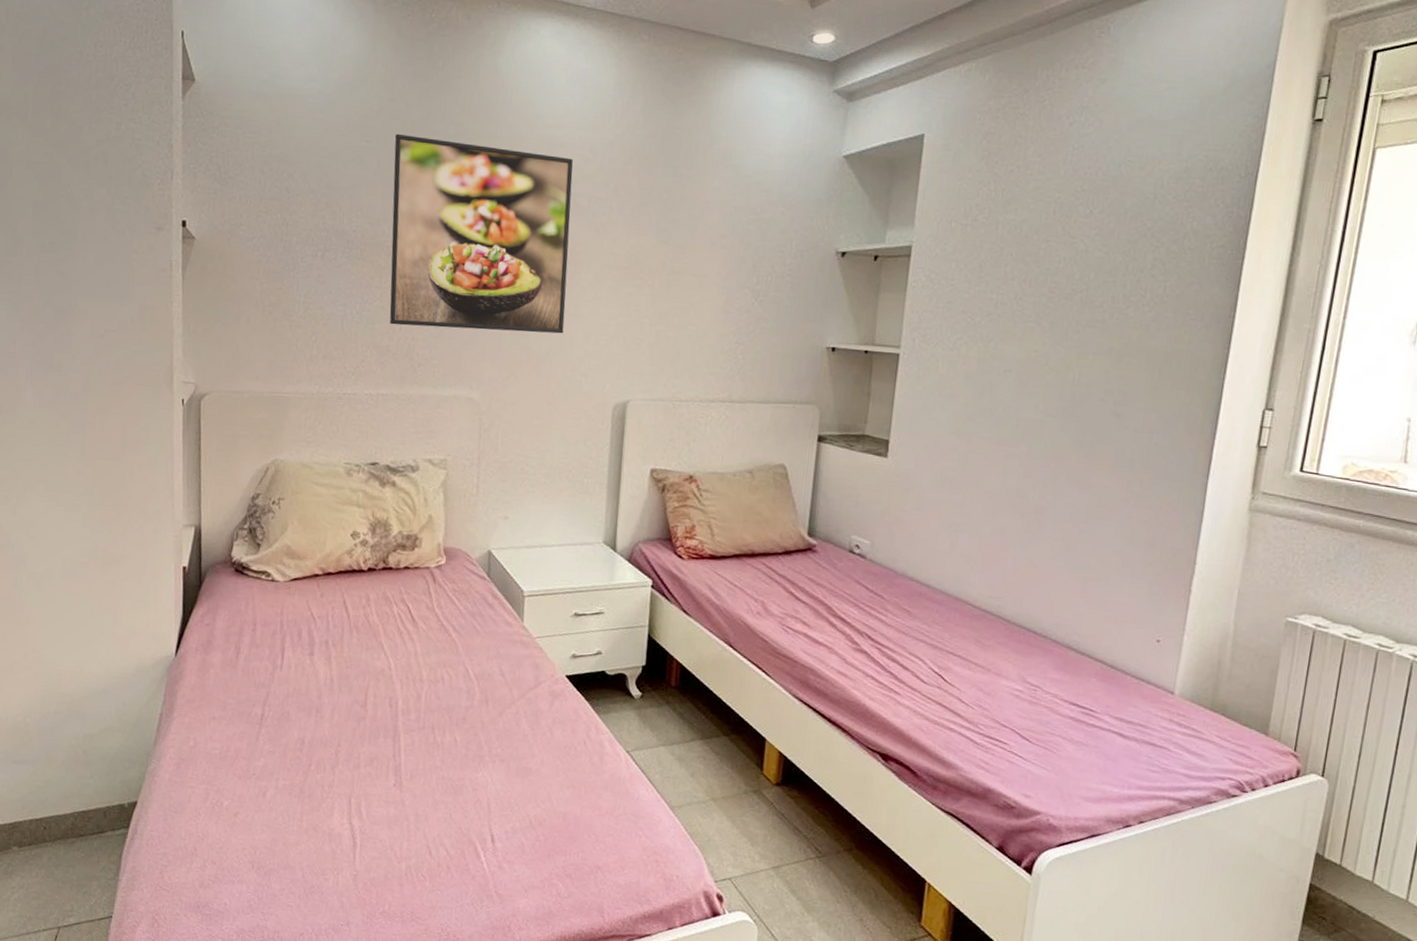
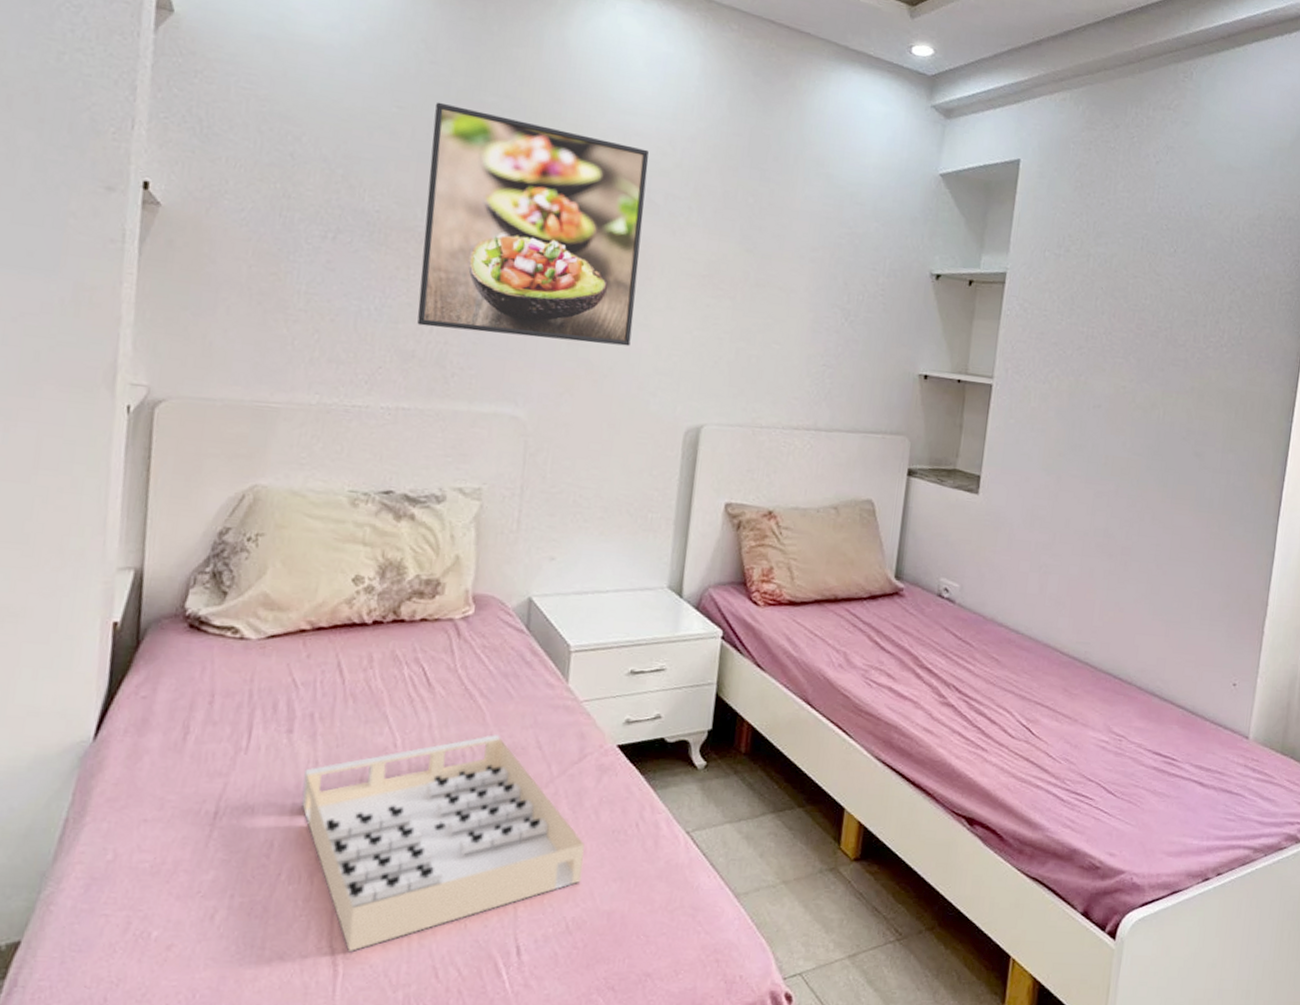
tray: none [323,663,542,829] -> present [301,734,585,951]

